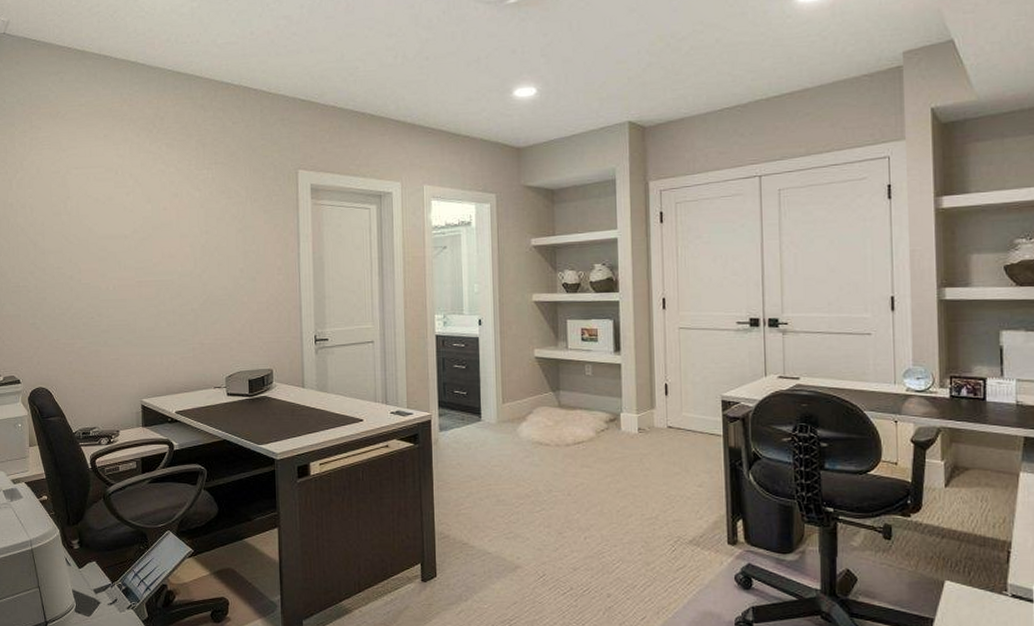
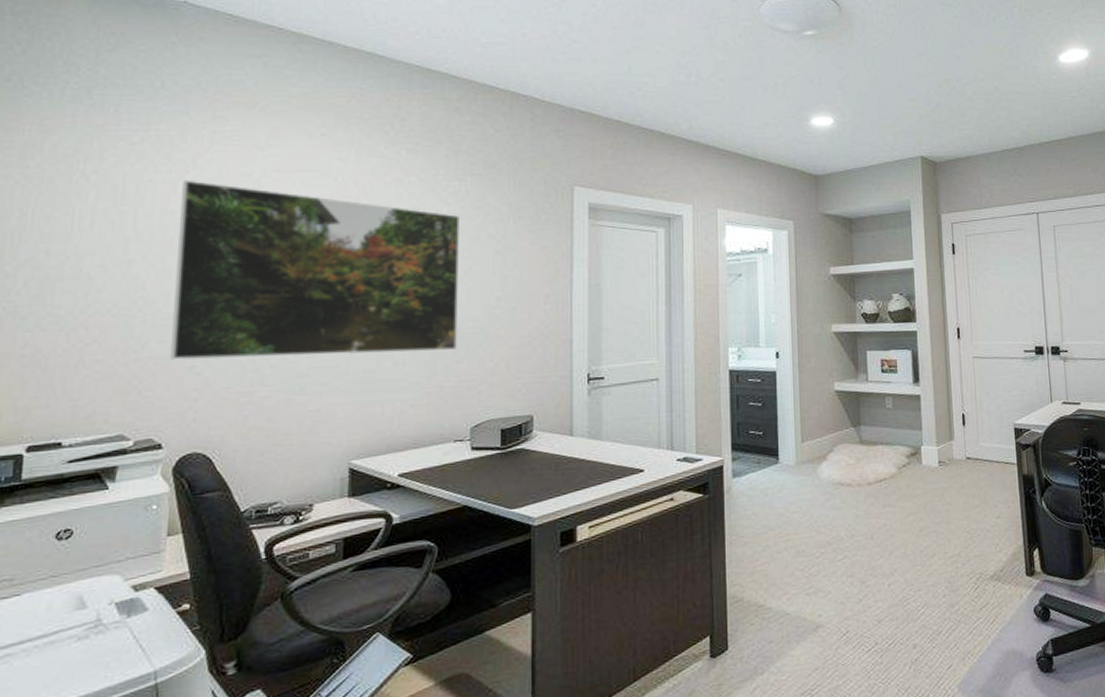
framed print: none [16,178,213,318] -> present [171,179,461,360]

